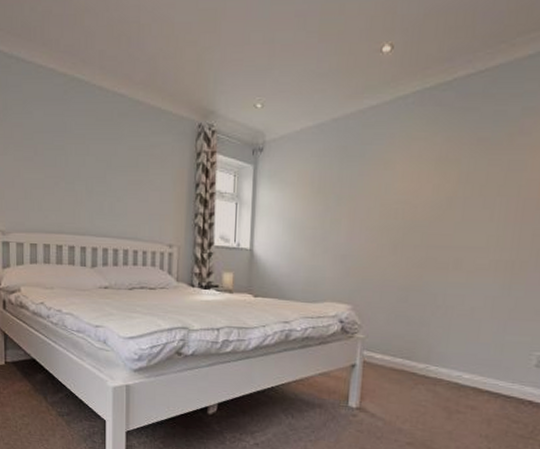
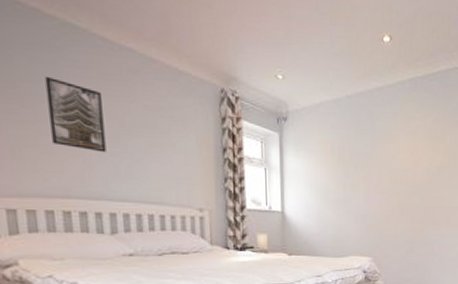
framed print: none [54,126,94,192] -> present [45,76,107,153]

